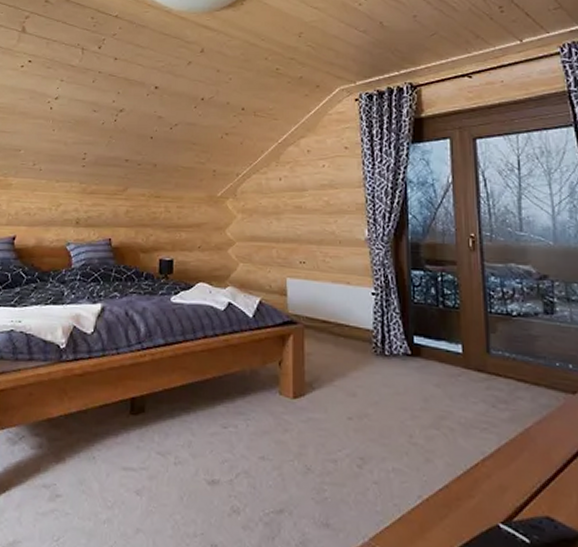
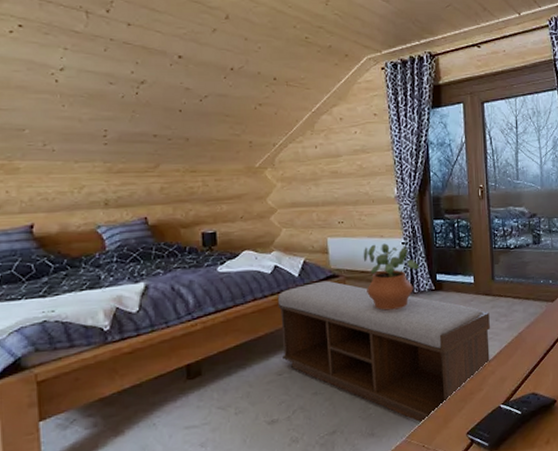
bench: none [228,326,484,526] -> present [277,280,490,424]
potted plant: none [325,291,393,373] -> present [363,243,420,311]

